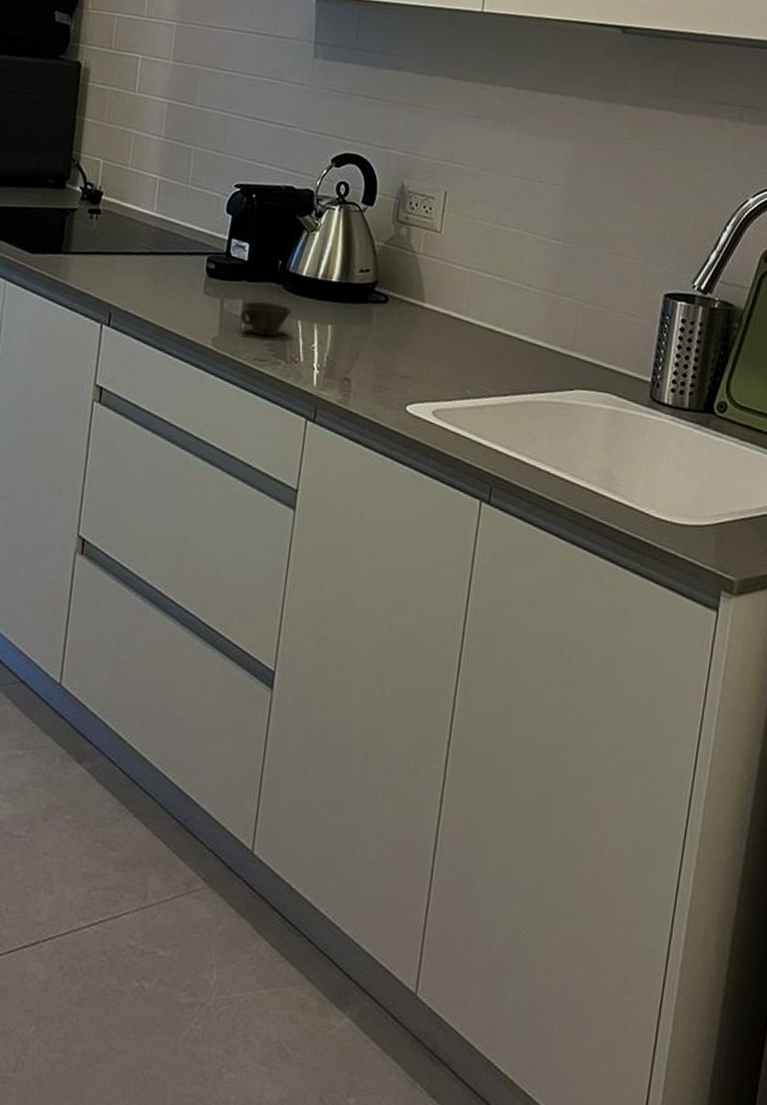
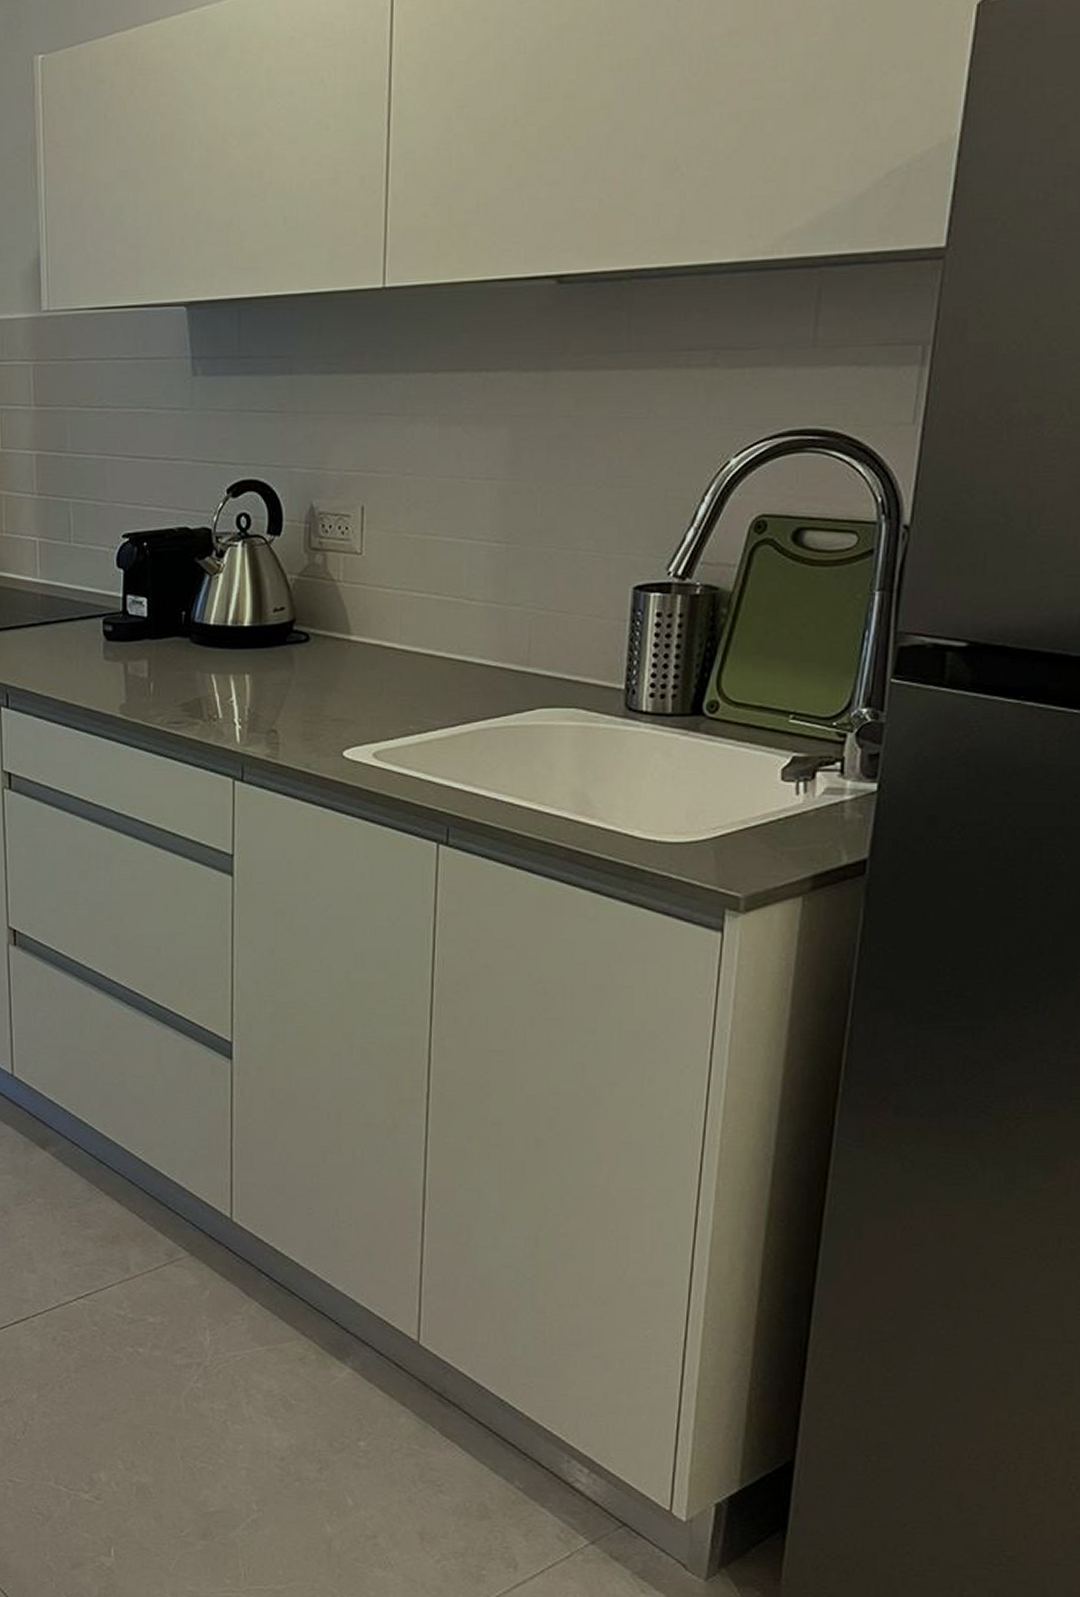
cup: present [240,301,292,336] -> none [147,659,203,696]

